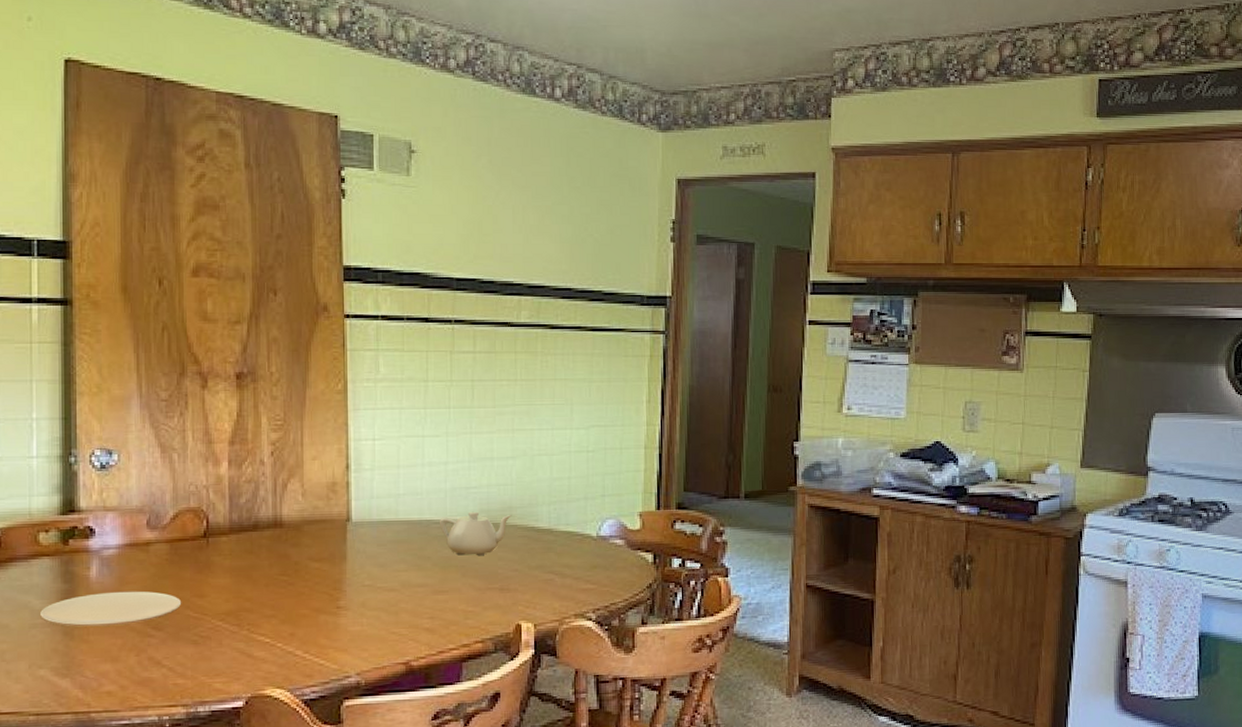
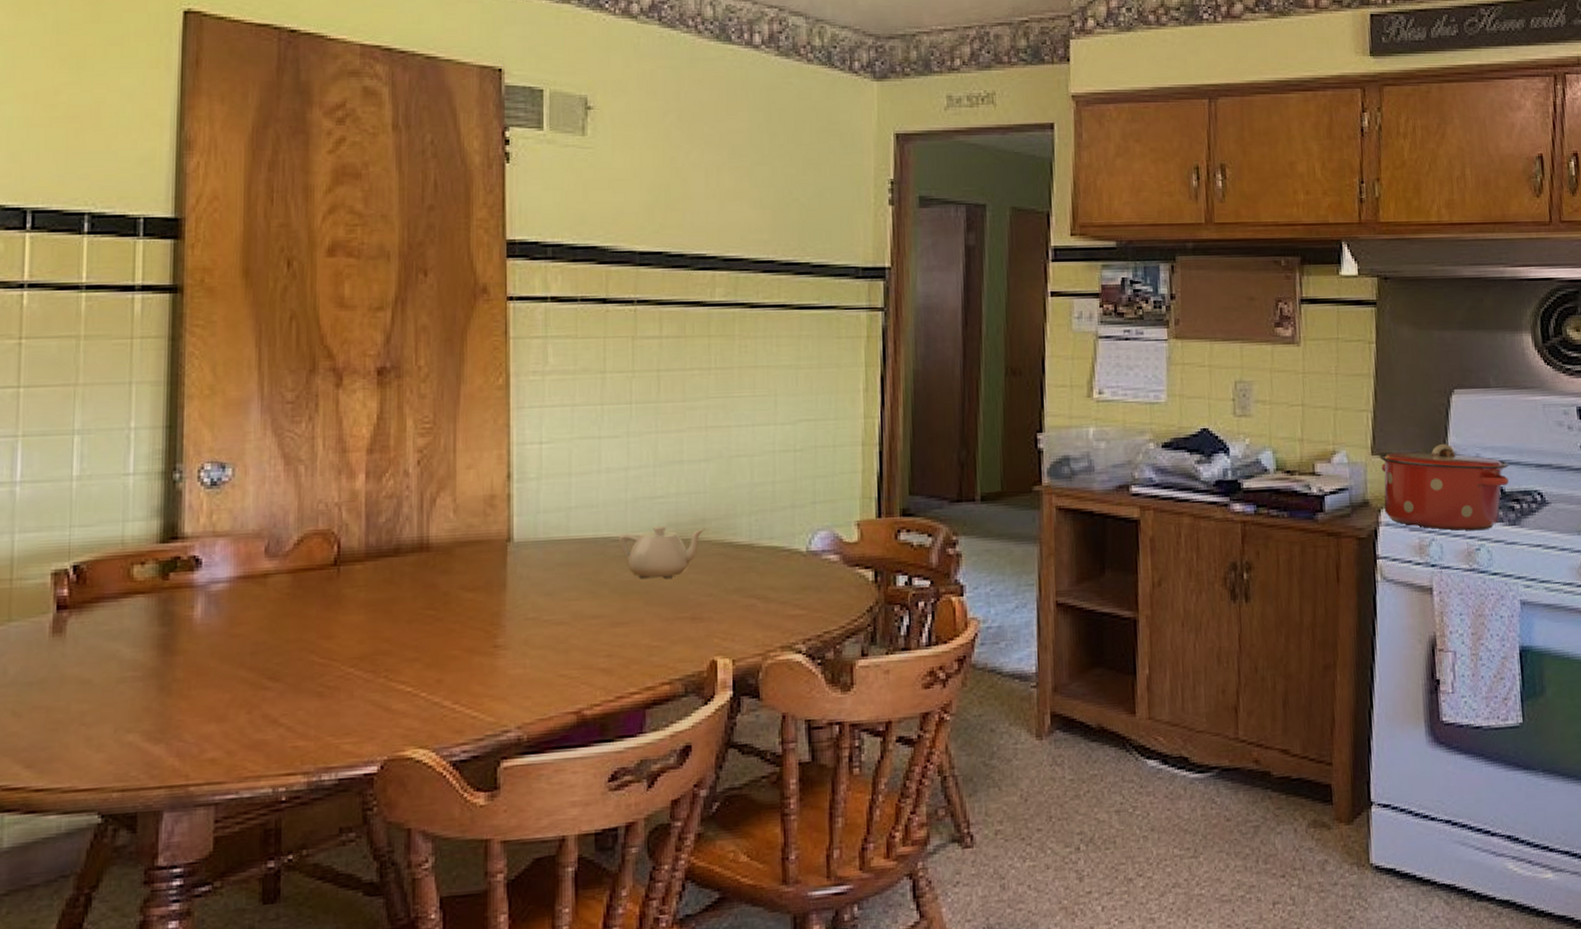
plate: present [40,591,182,627] -> none [131,633,305,680]
casserole: none [1086,459,1200,534] -> present [1378,443,1510,531]

